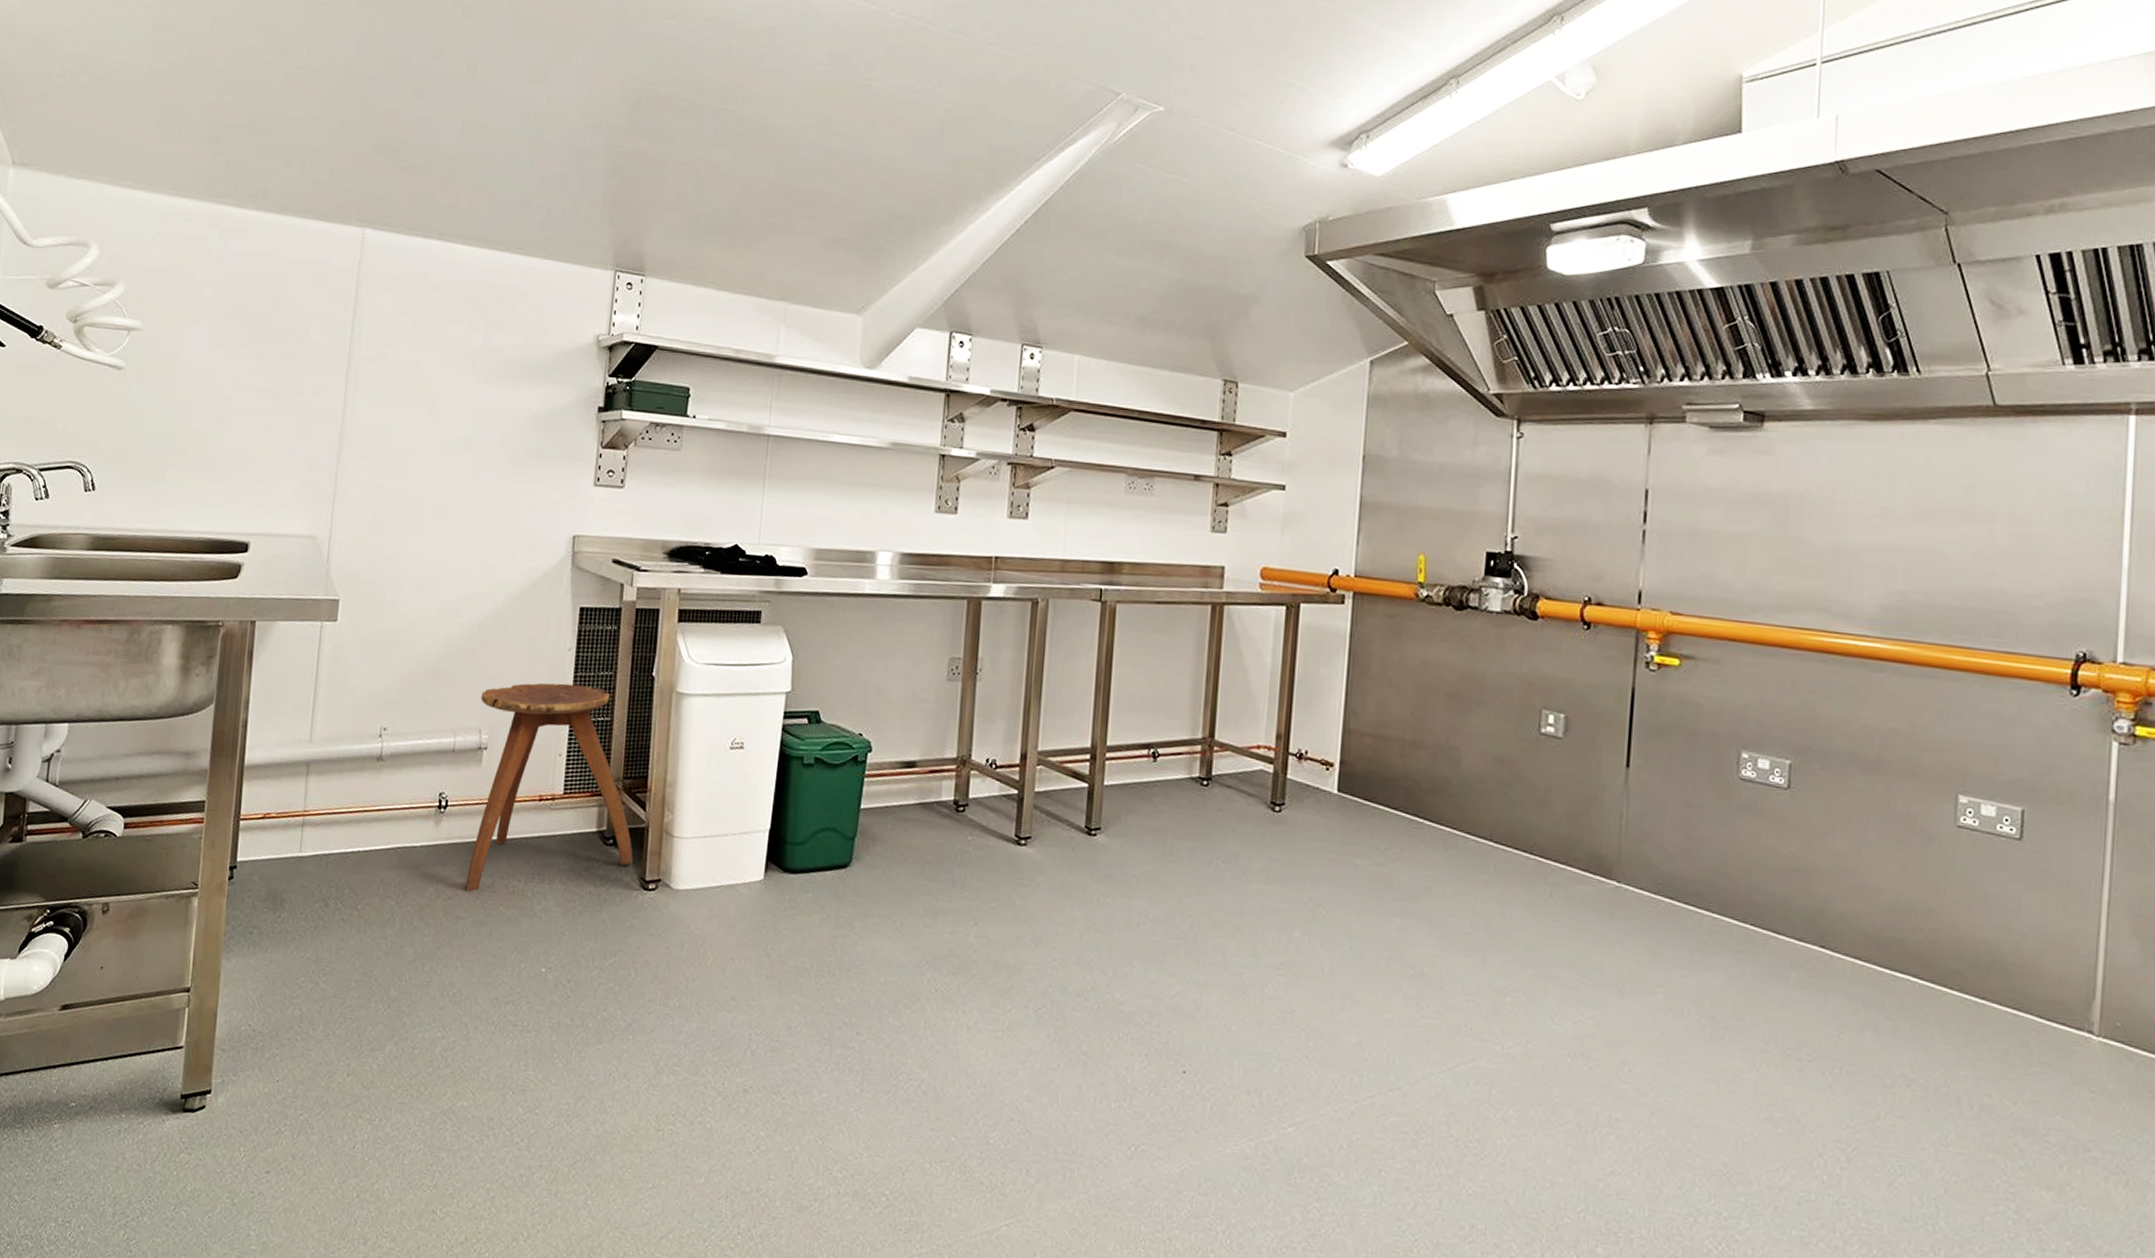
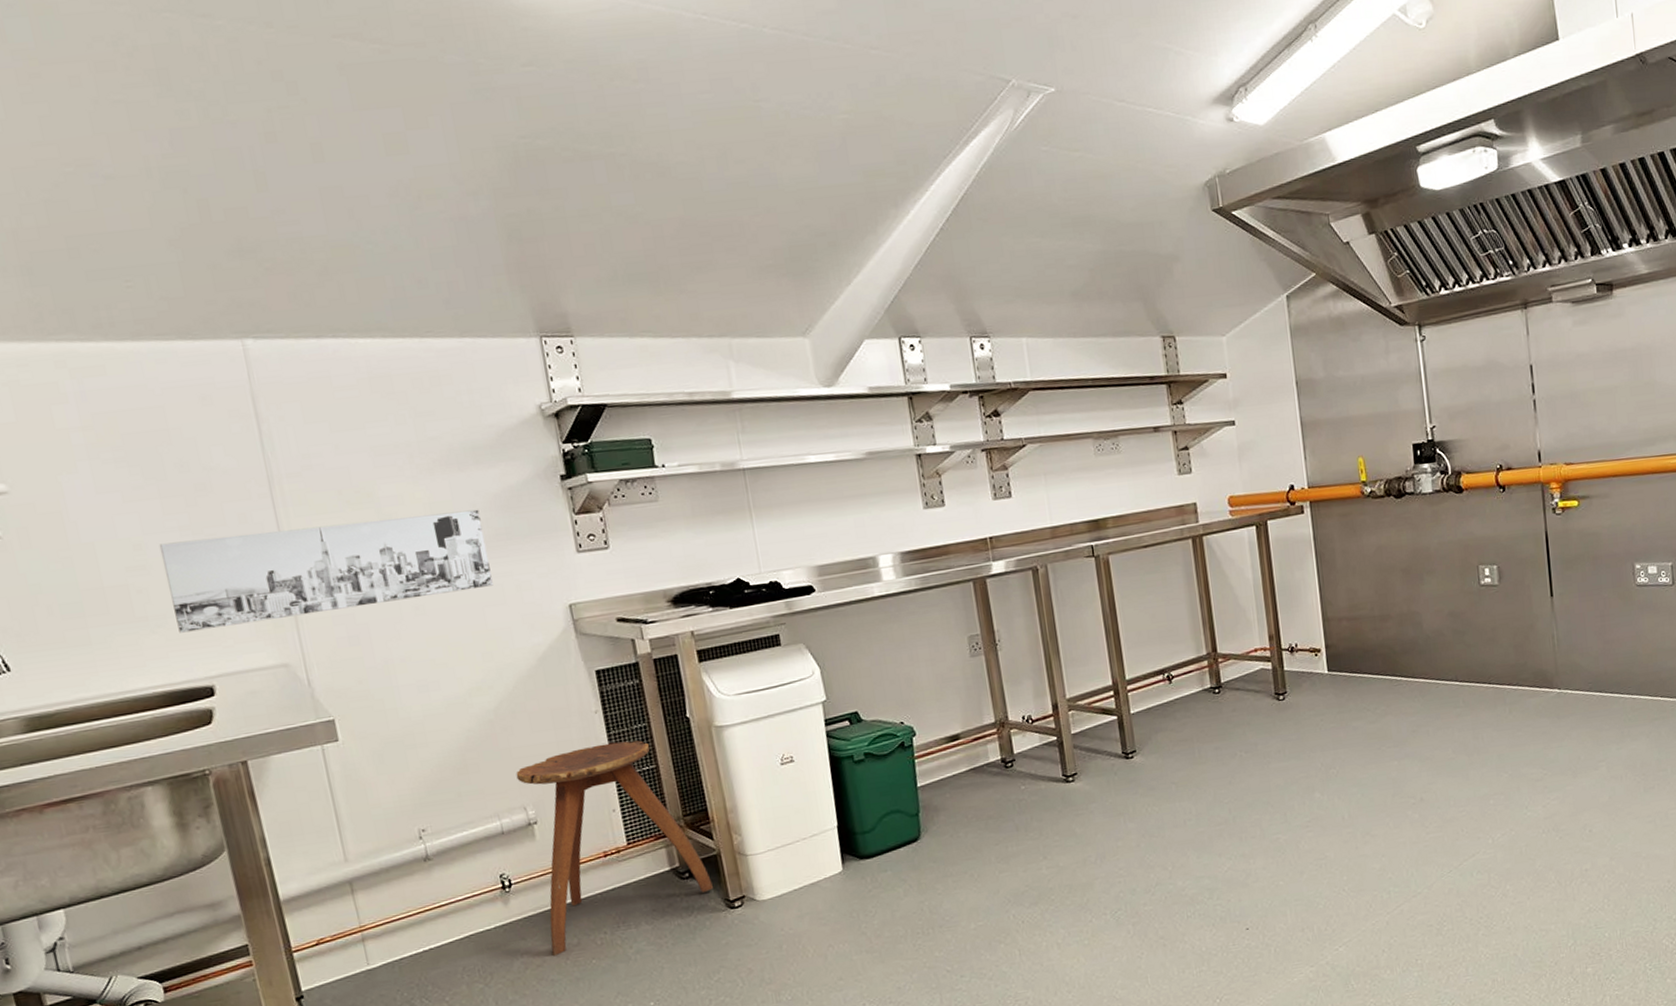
wall art: none [236,401,518,502] -> present [159,509,493,633]

